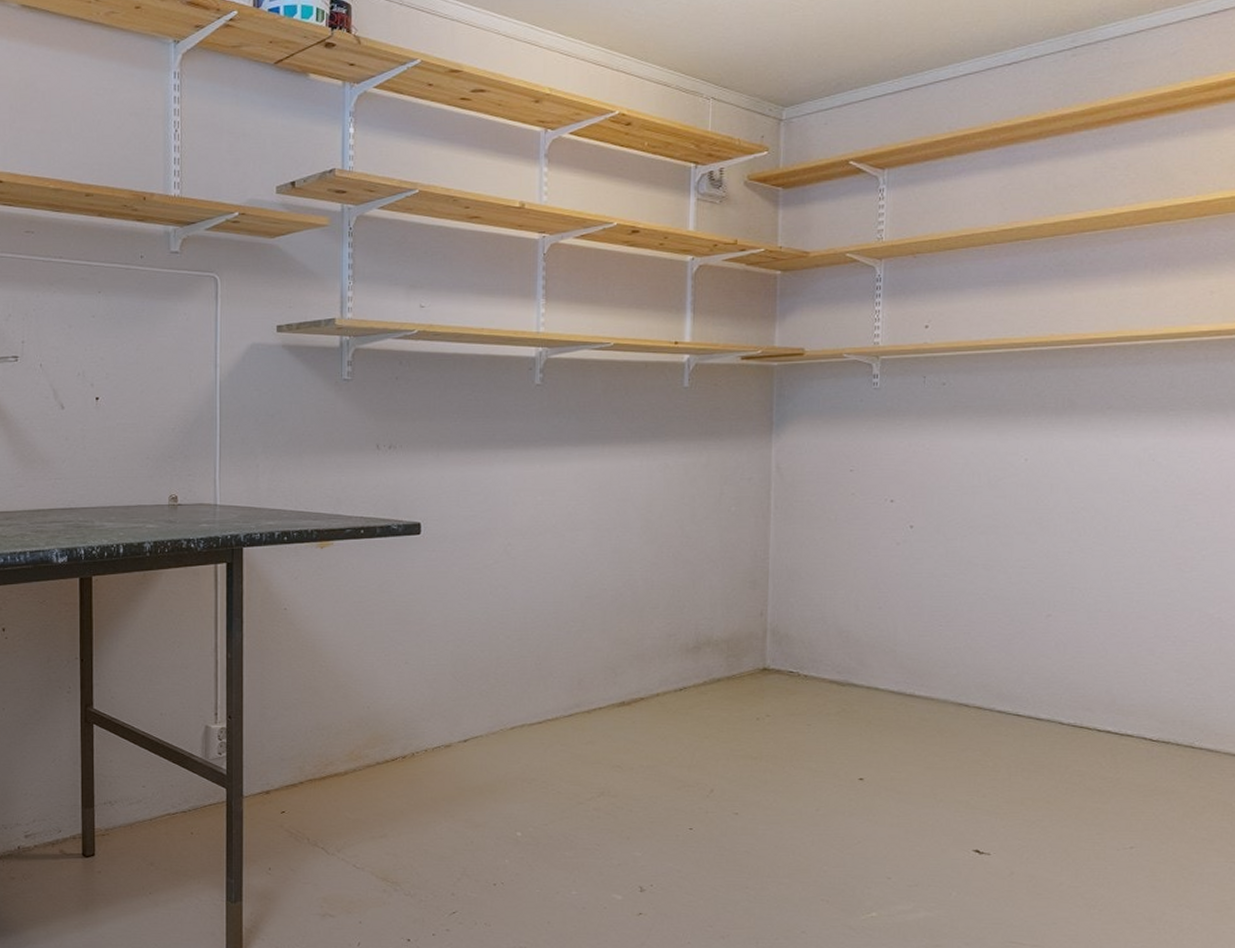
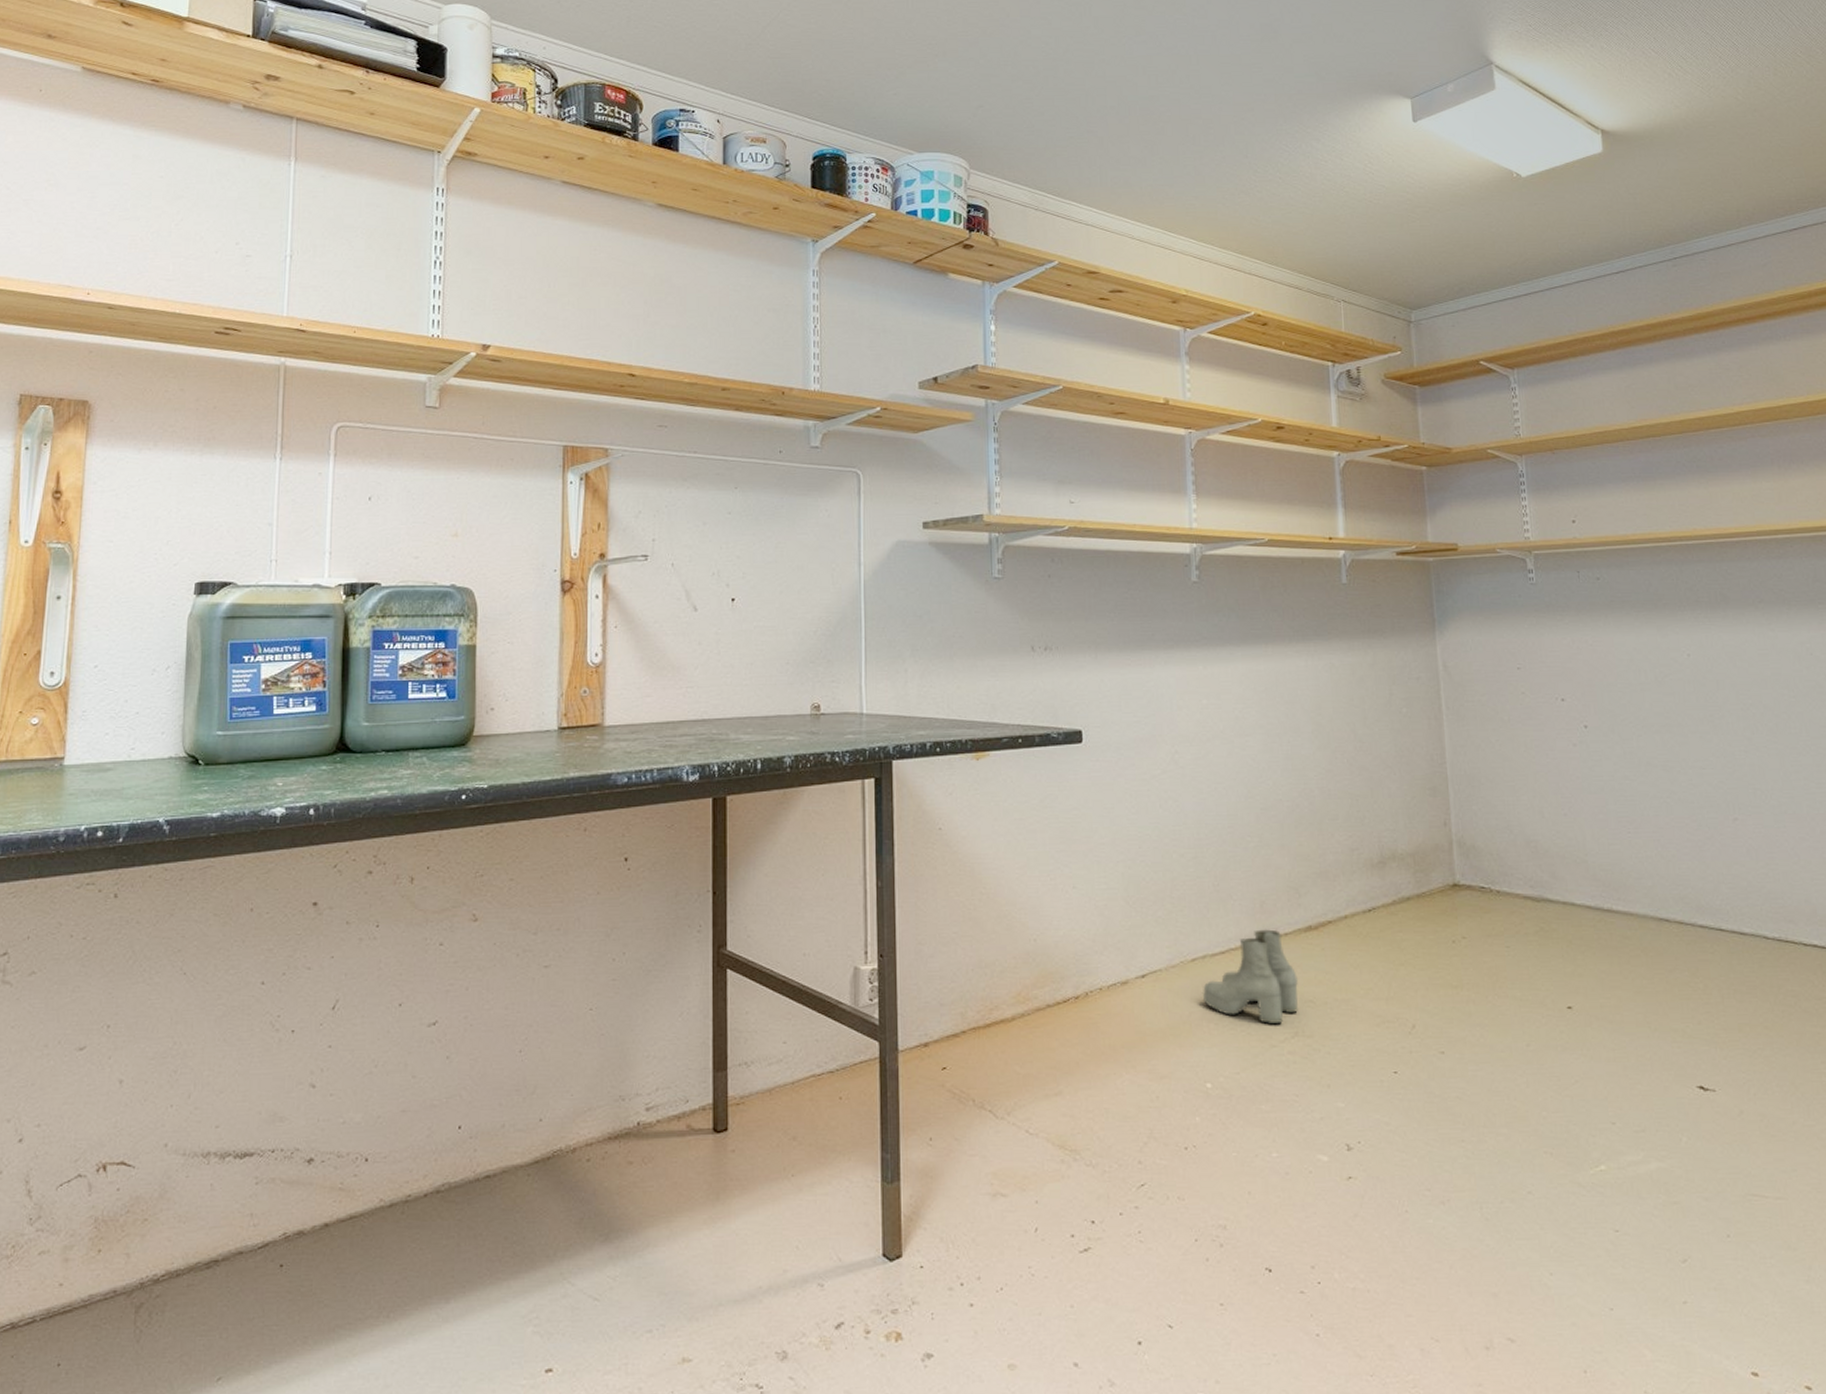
boots: none [519,704,608,784] -> present [1203,929,1298,1024]

